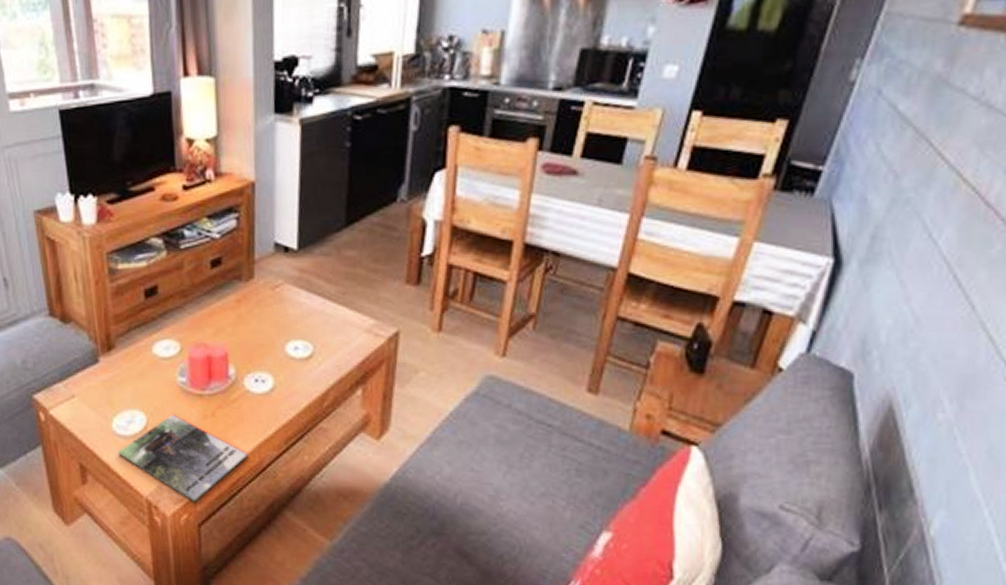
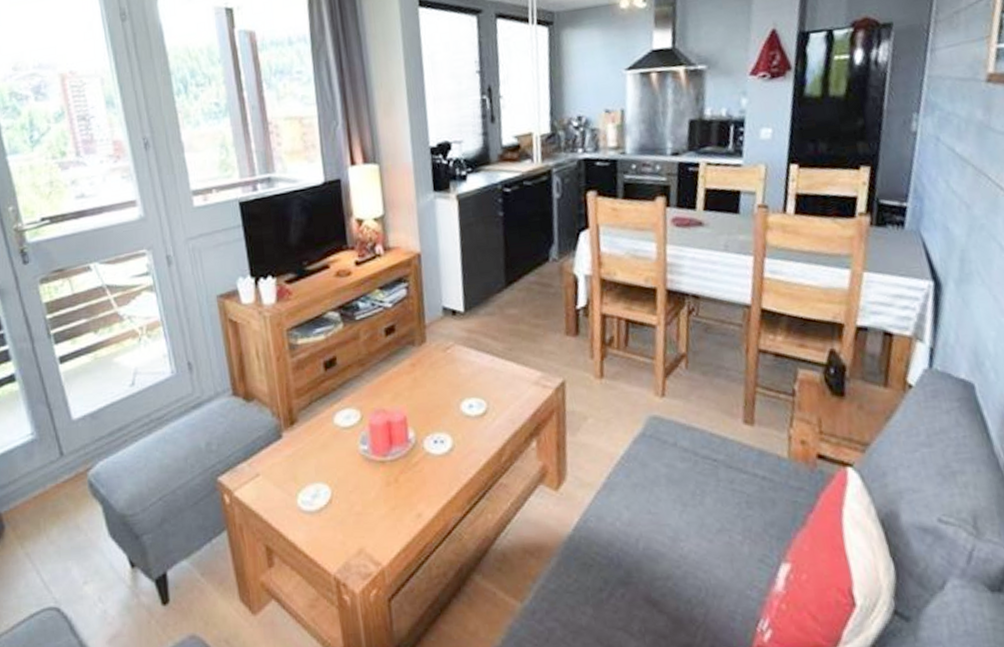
magazine: present [118,414,248,502] -> none [304,484,433,575]

